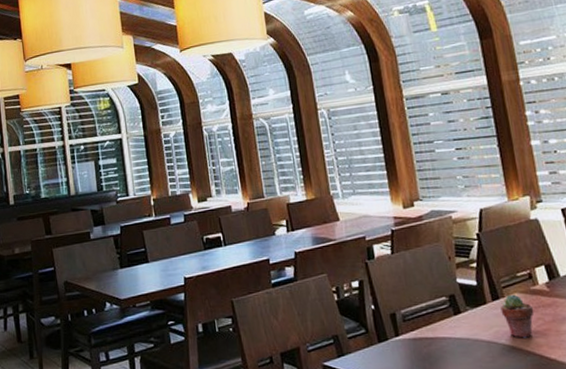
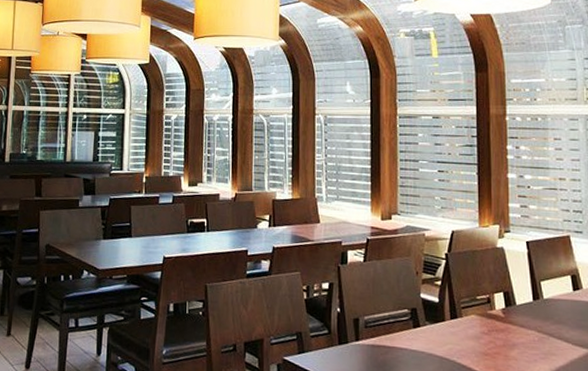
potted succulent: present [500,294,534,338] -> none [457,315,487,359]

